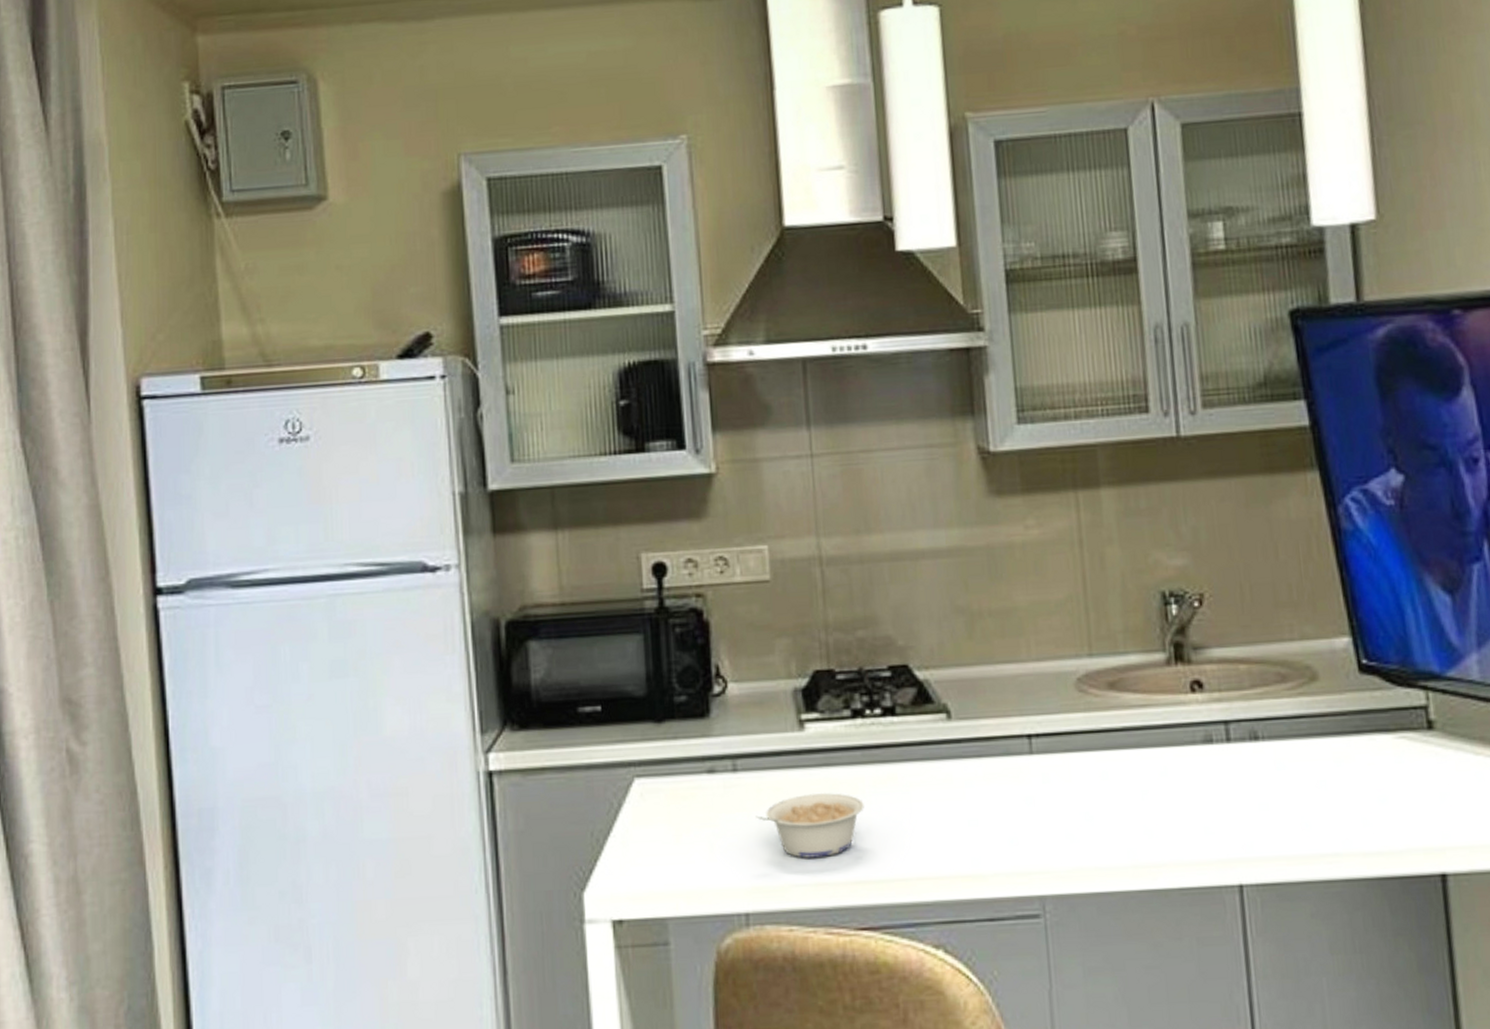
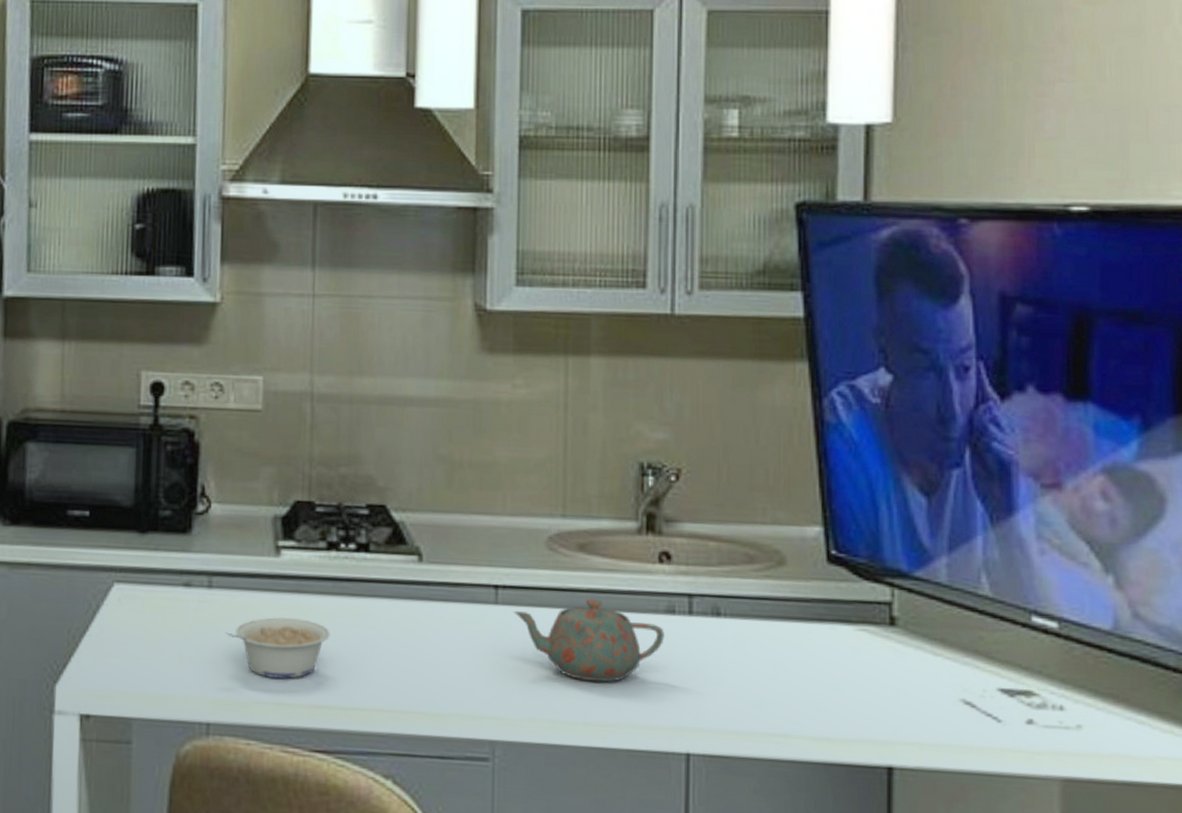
teapot: none [1049,736,1205,823] -> present [513,598,665,683]

